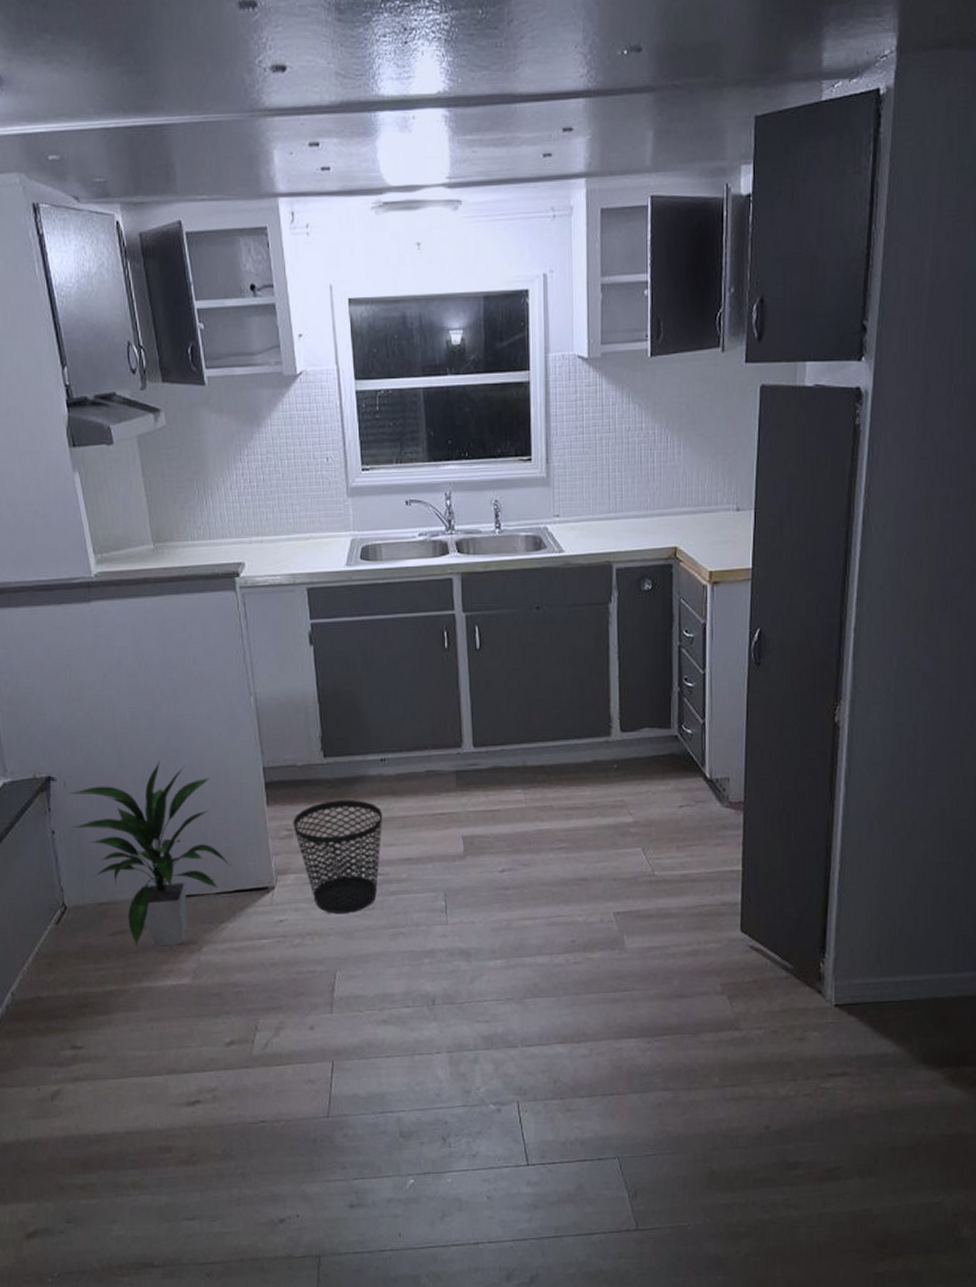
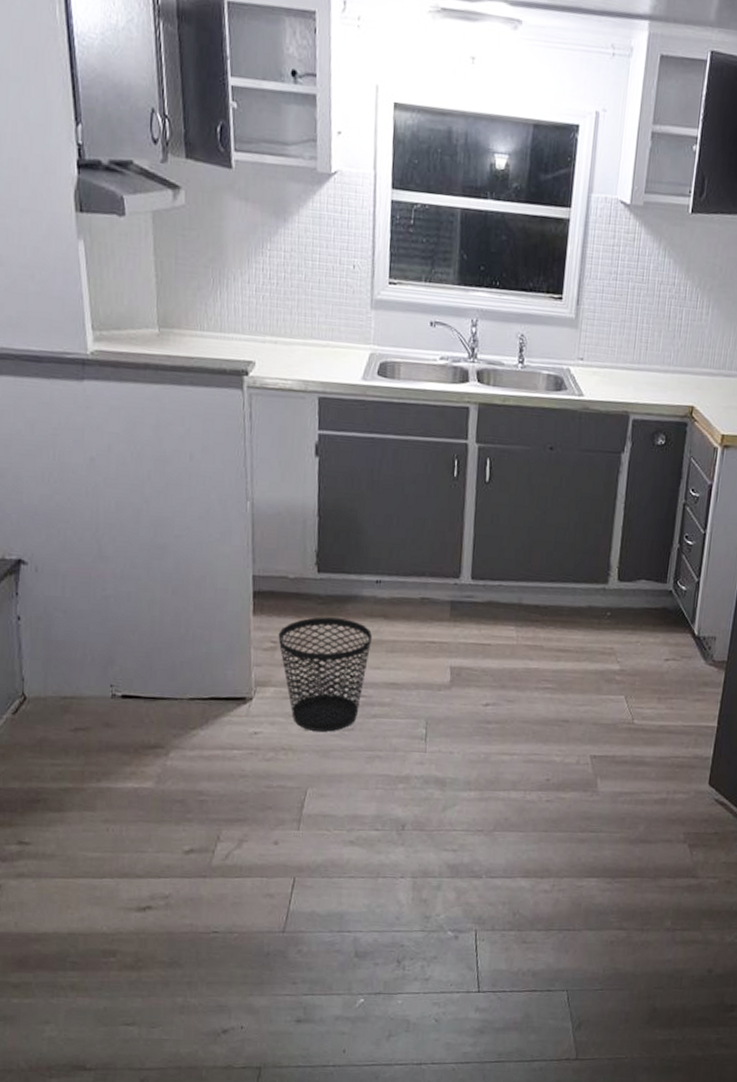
indoor plant: present [69,761,231,947] -> none [39,556,209,748]

